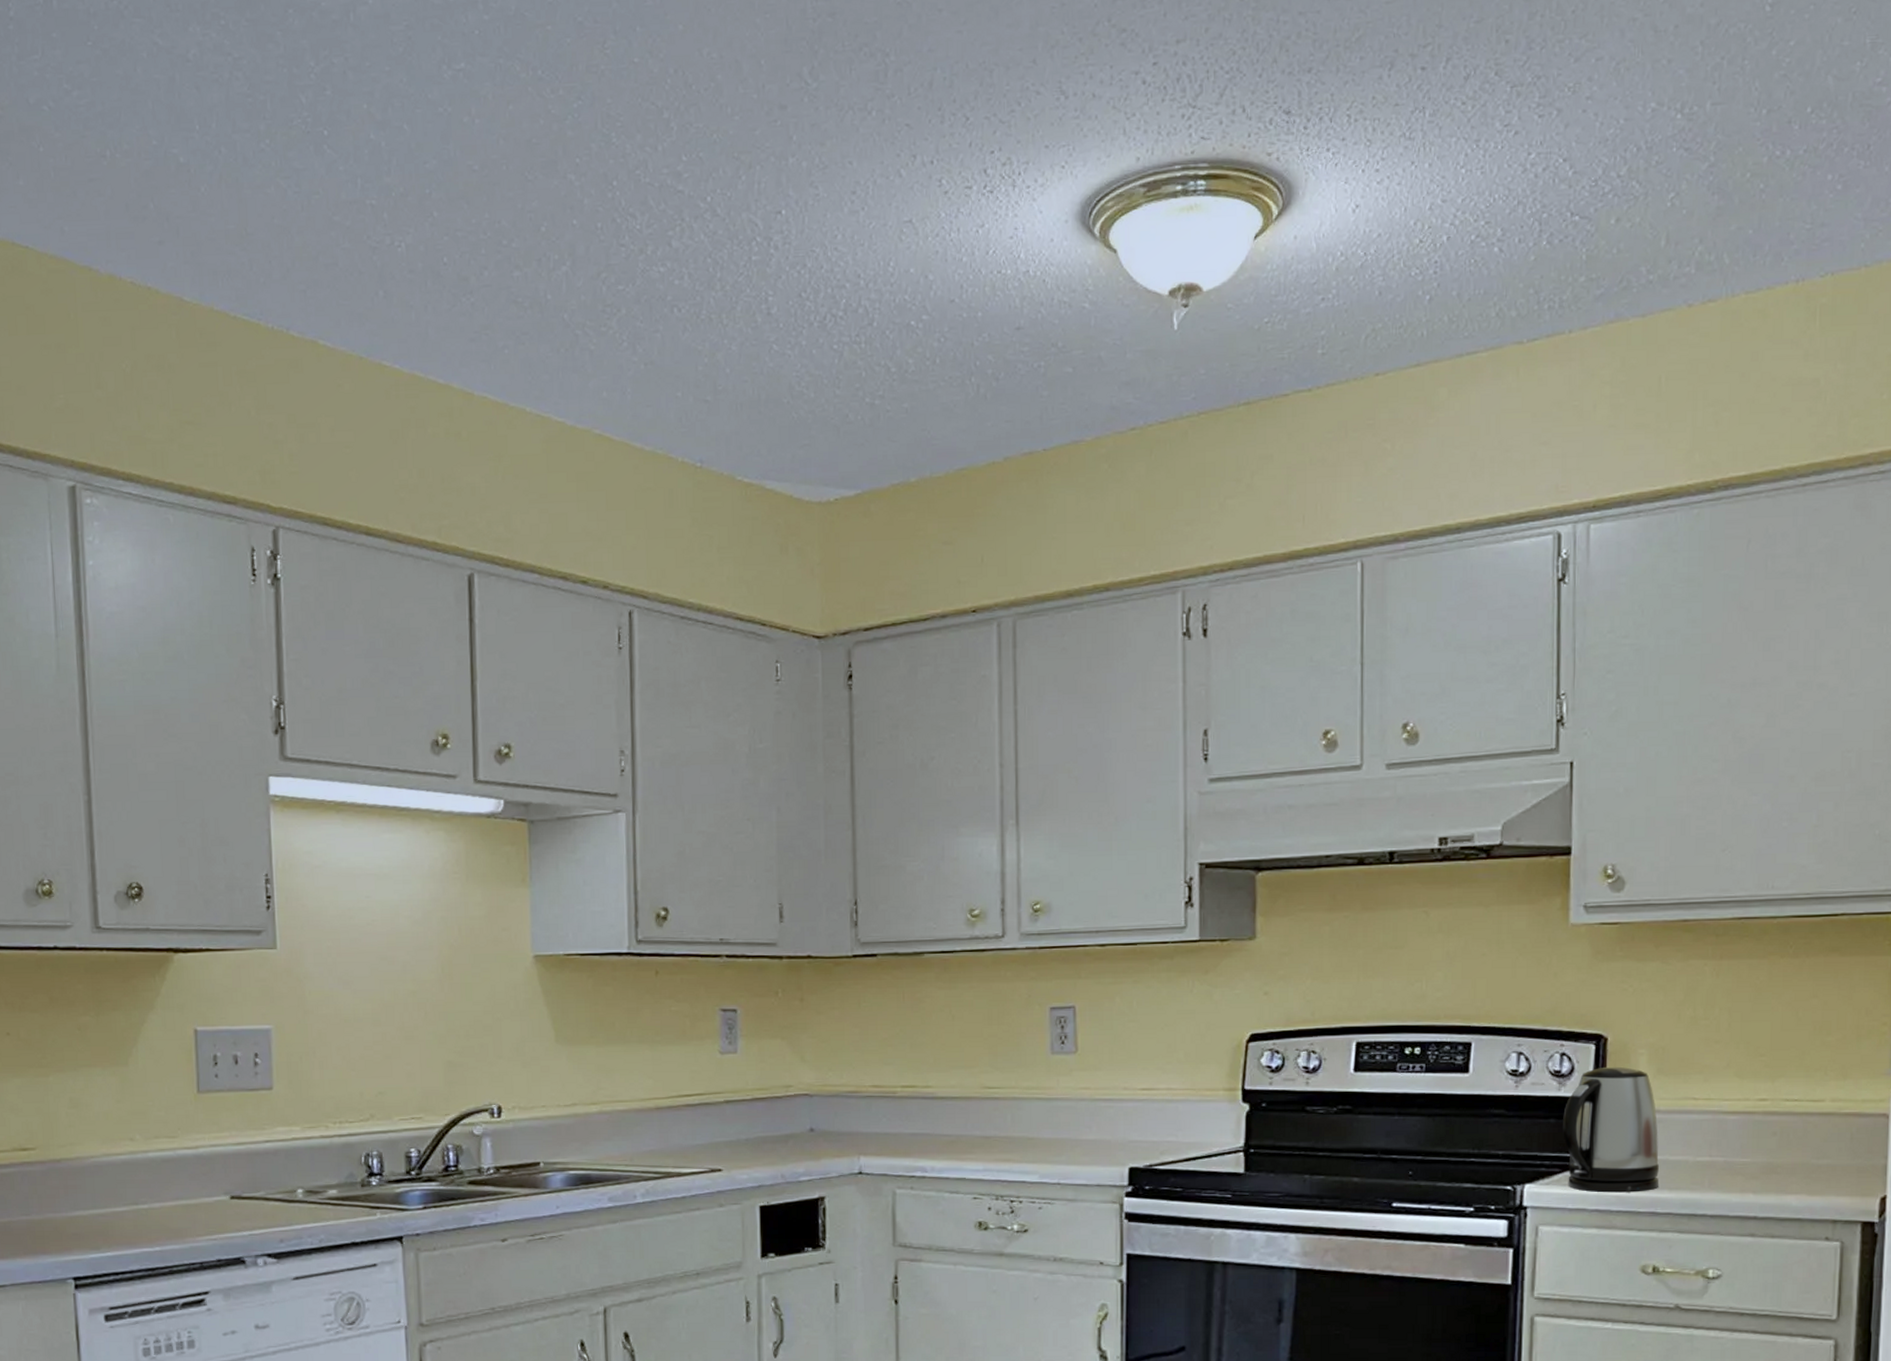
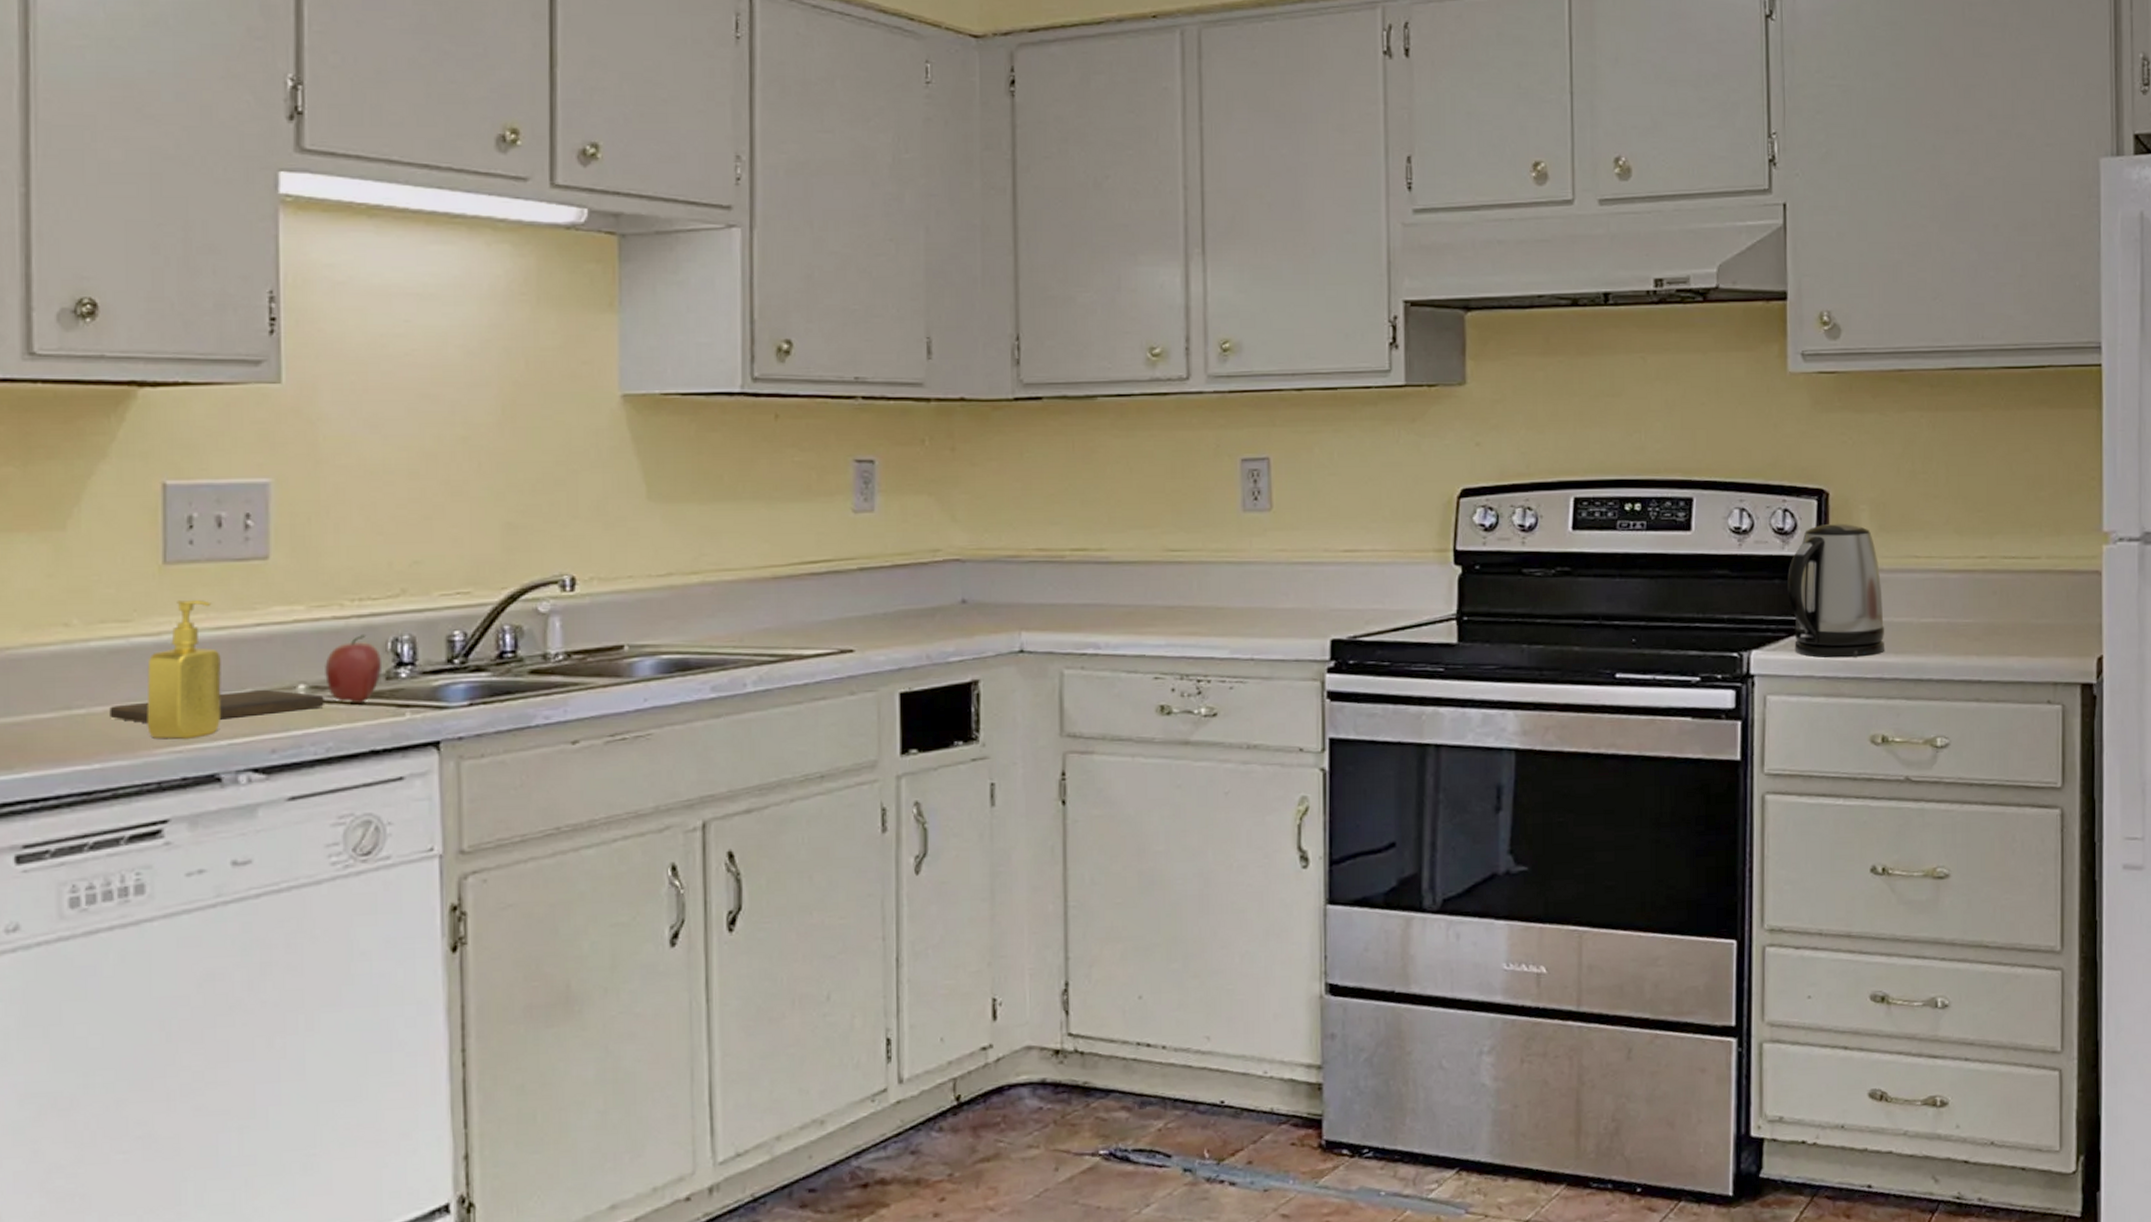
cutting board: none [164,1192,317,1216] -> present [109,689,324,723]
soap dispenser: none [189,1121,243,1231] -> present [147,599,221,740]
fruit: none [316,1149,358,1205] -> present [325,633,383,703]

